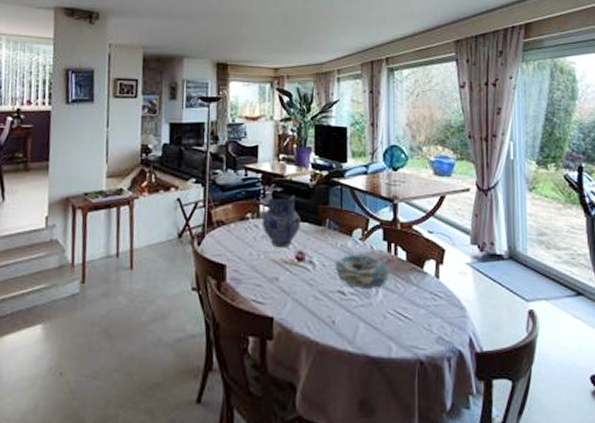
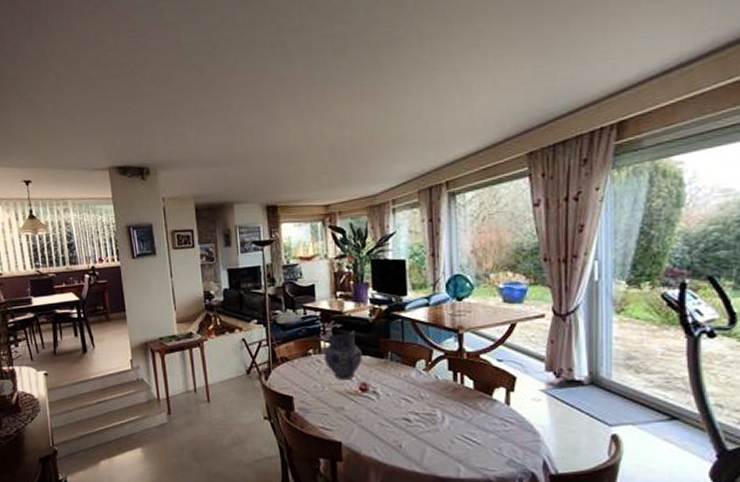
decorative bowl: present [335,253,389,290] -> none [399,383,456,417]

